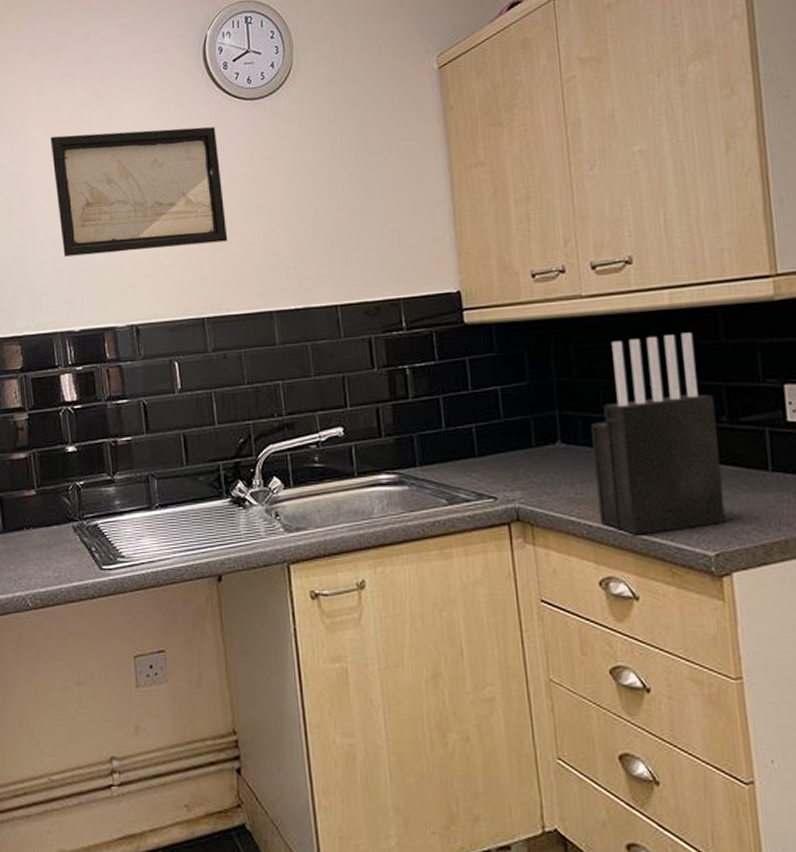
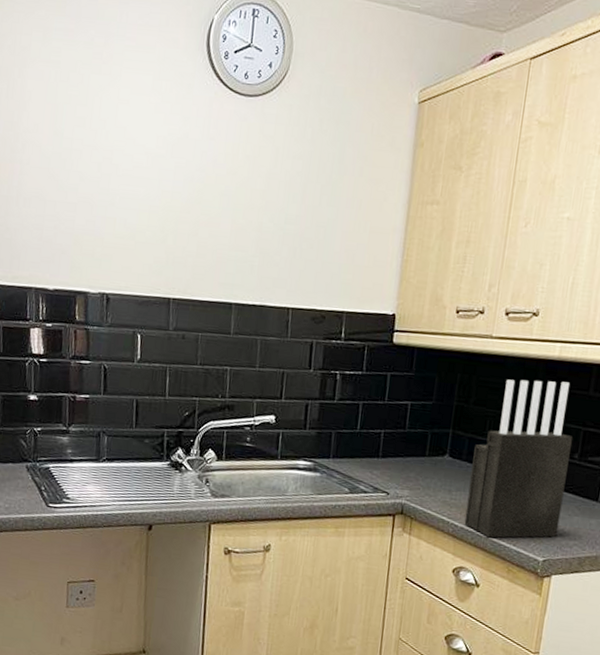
wall art: present [51,126,228,257] -> none [46,90,208,231]

